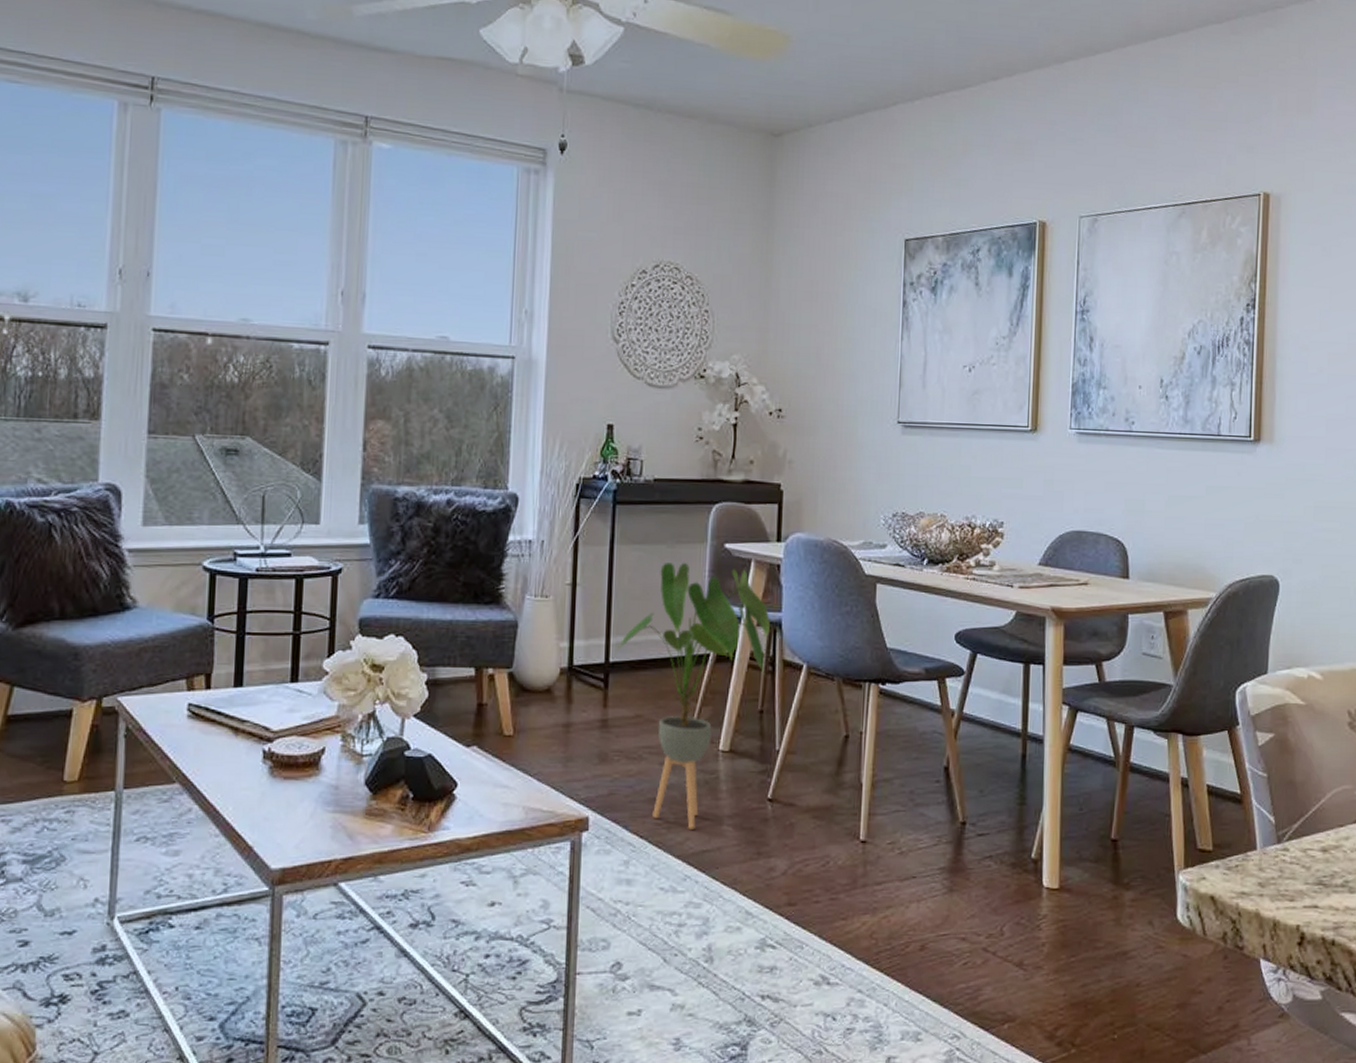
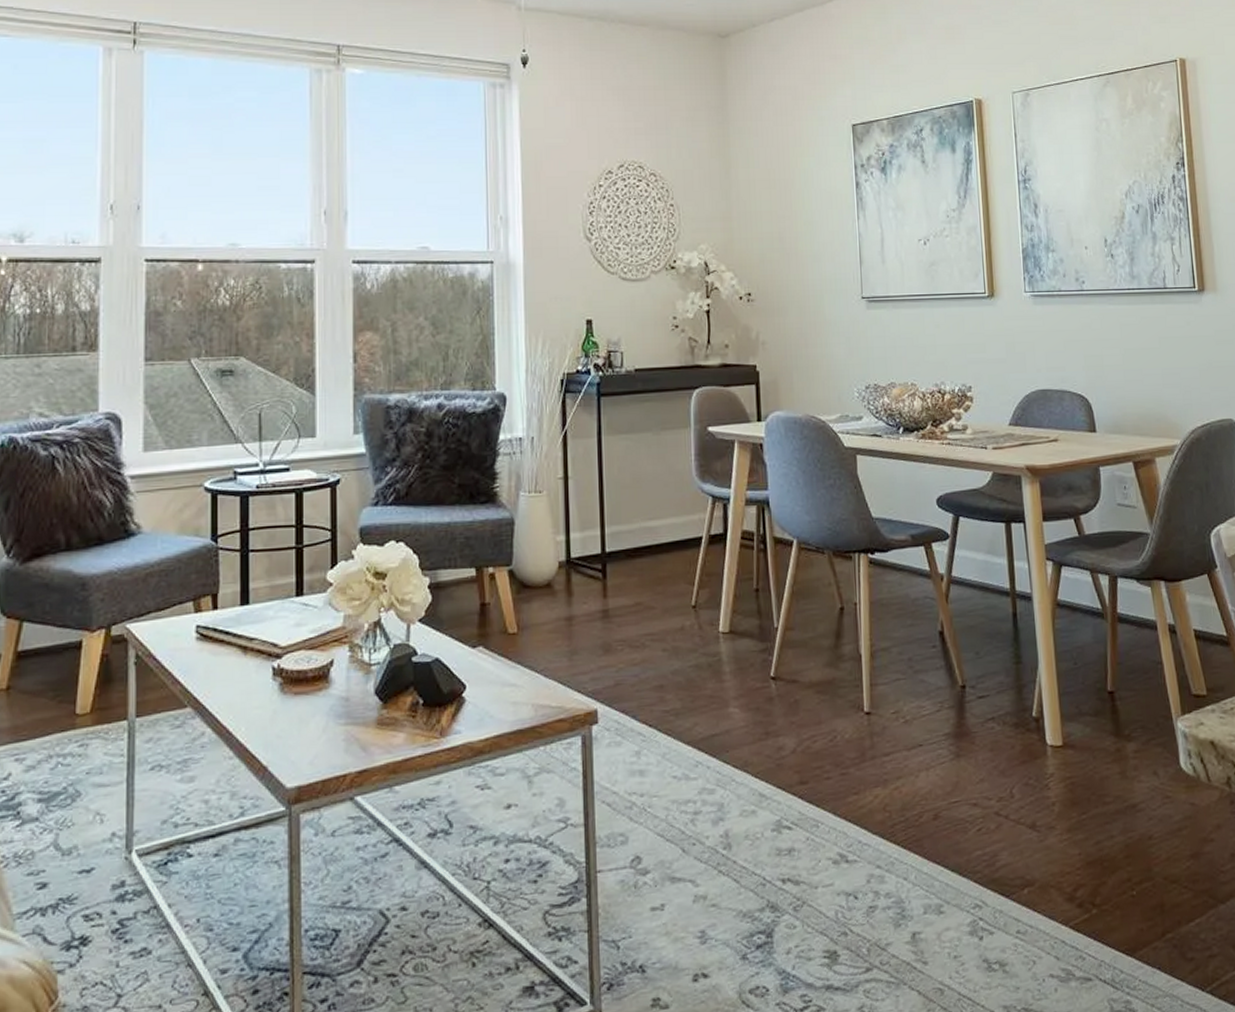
house plant: present [615,562,771,830] -> none [610,448,759,714]

